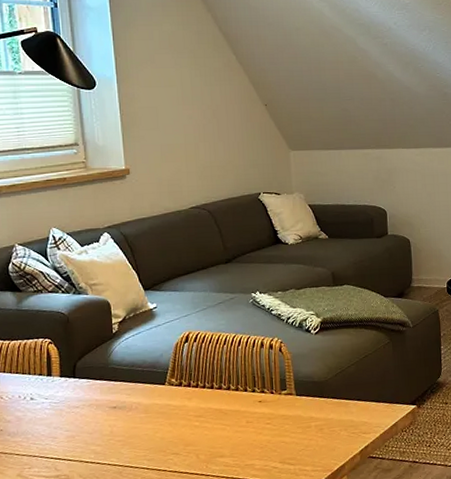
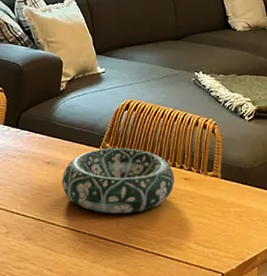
decorative bowl: none [132,380,249,448] -> present [62,148,175,214]

